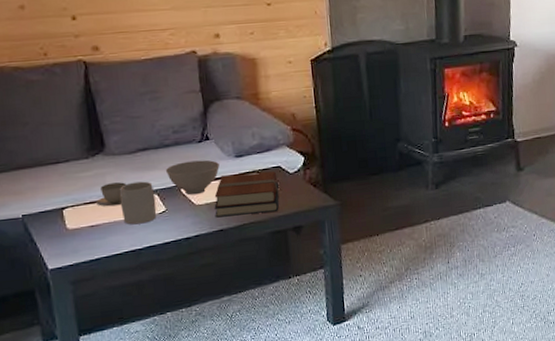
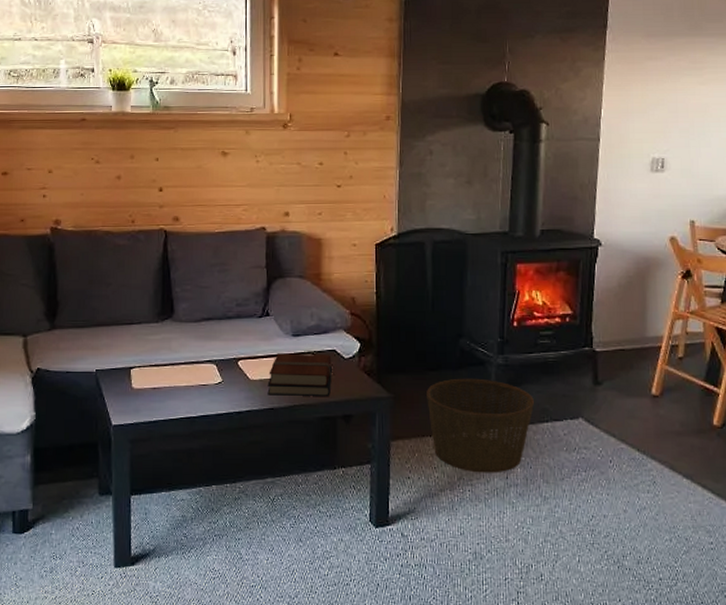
teacup: present [96,182,127,207] -> none [160,349,189,371]
mug: present [119,181,157,225] -> none [181,350,214,392]
bowl: present [165,160,220,195] -> none [225,335,276,370]
basket: none [371,177,468,262] -> present [427,378,535,473]

